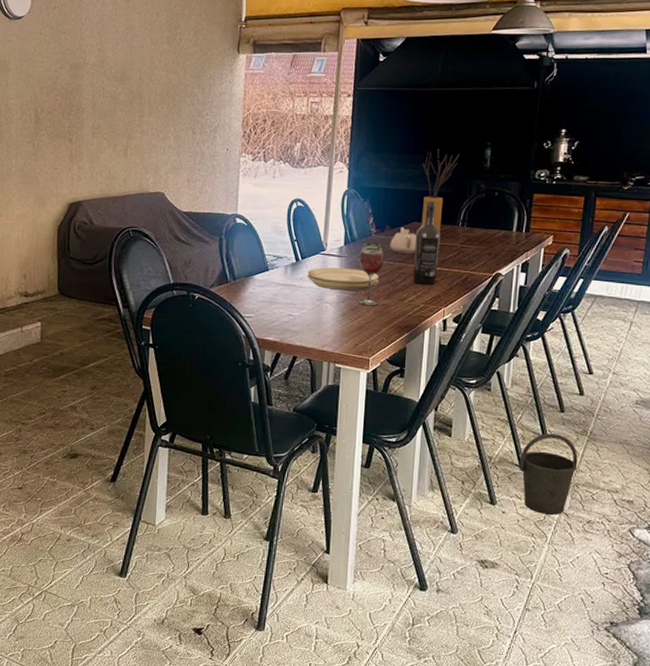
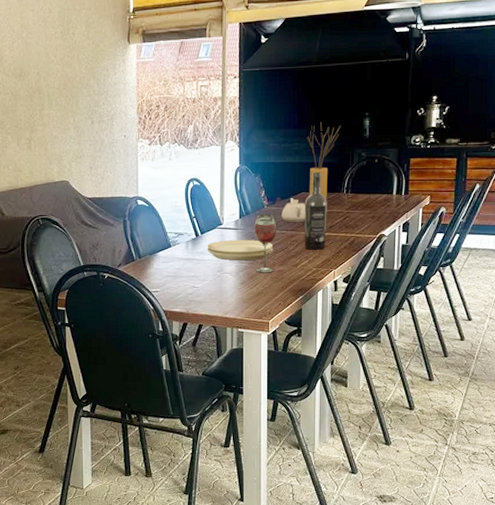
bucket: present [519,433,578,515] -> none [410,377,462,450]

